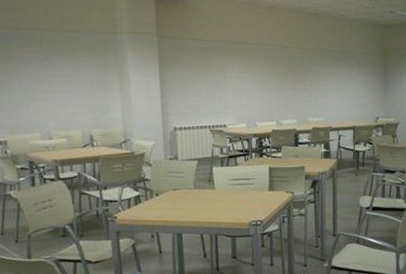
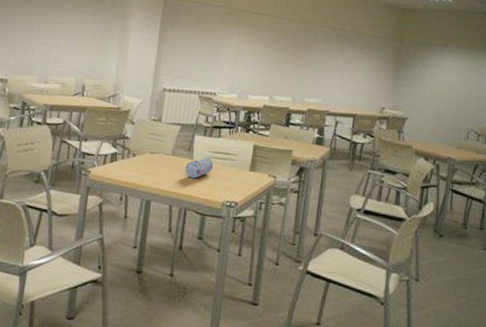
pencil case: none [209,185,236,207] -> present [185,157,214,179]

